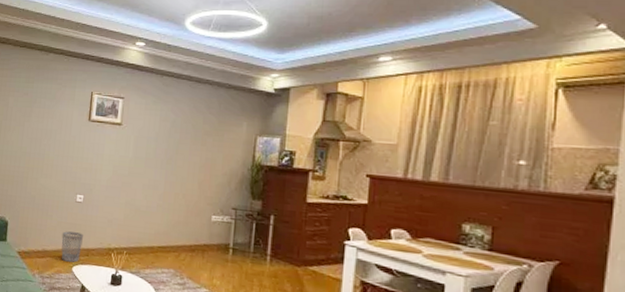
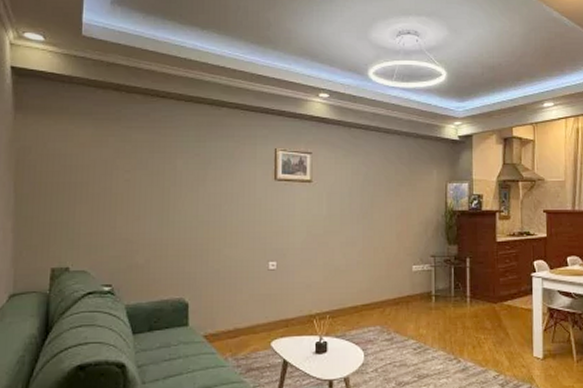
wastebasket: present [61,231,83,263] -> none [255,303,280,337]

